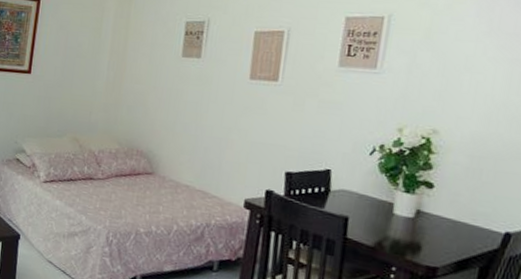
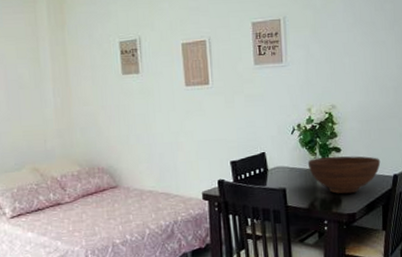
fruit bowl: none [384,189,490,243] -> present [307,156,381,194]

